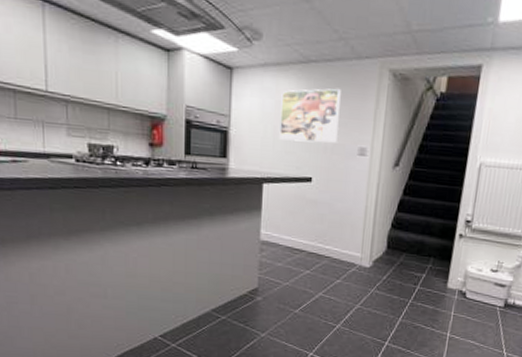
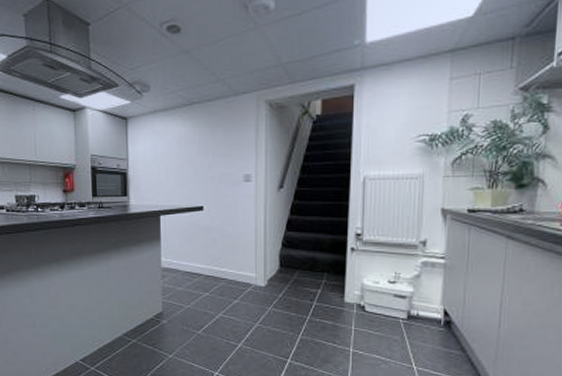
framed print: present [279,88,341,143] -> none [170,123,223,175]

